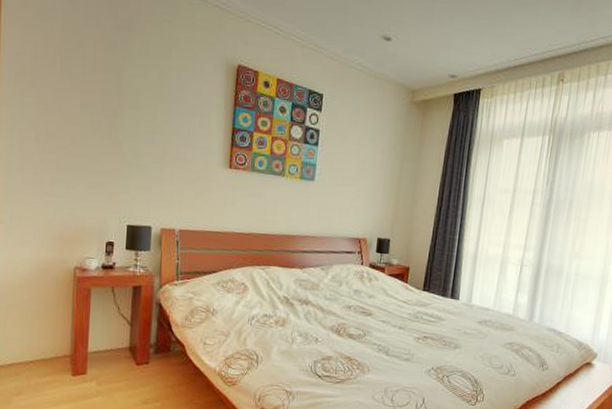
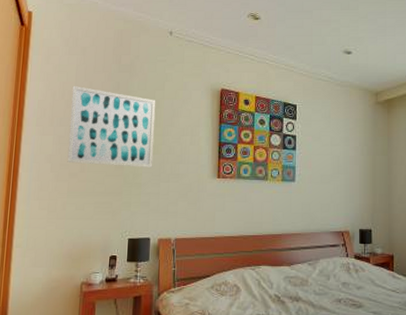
wall art: none [54,38,161,149] -> present [67,85,156,167]

